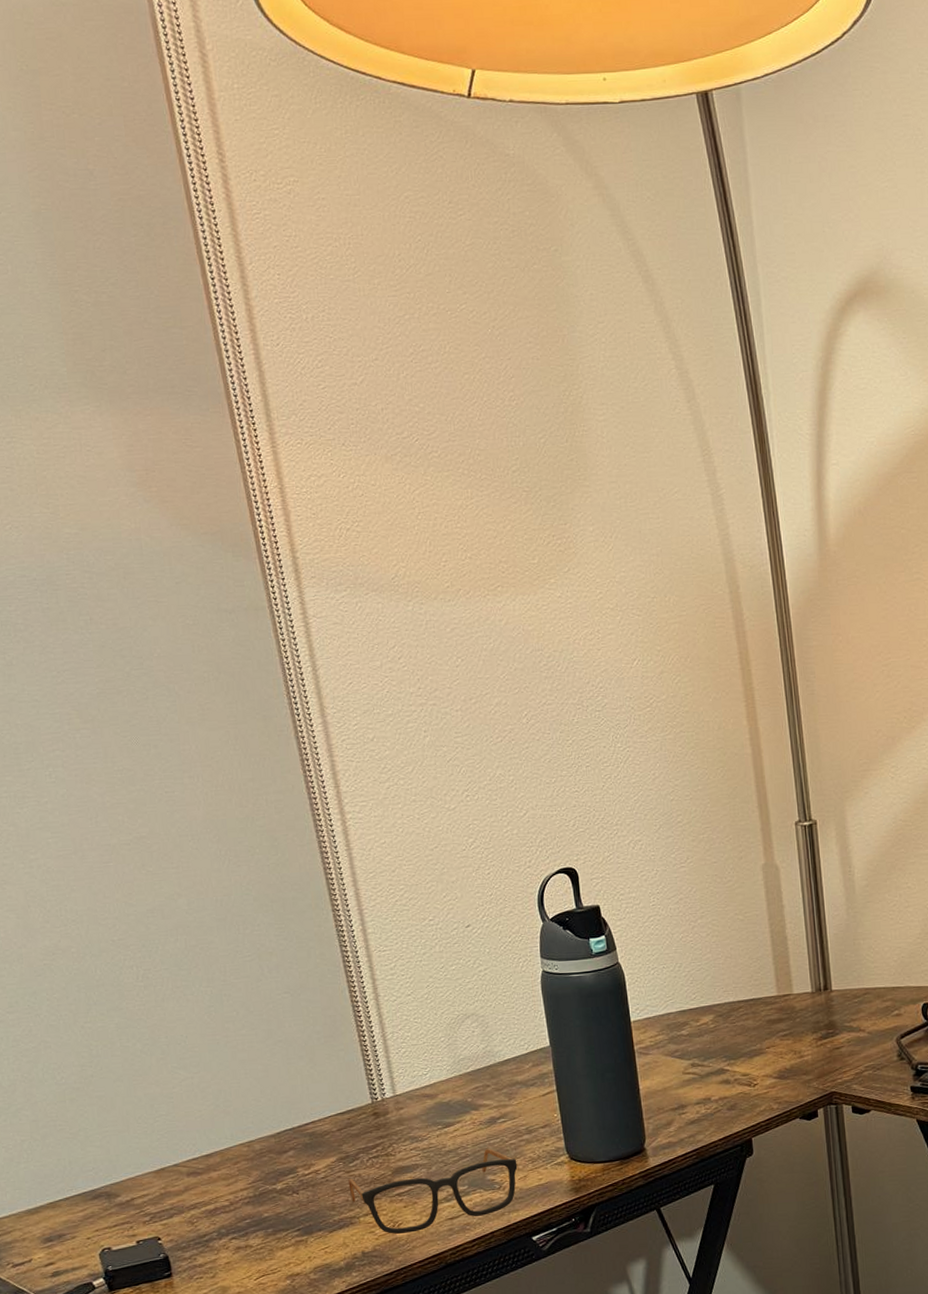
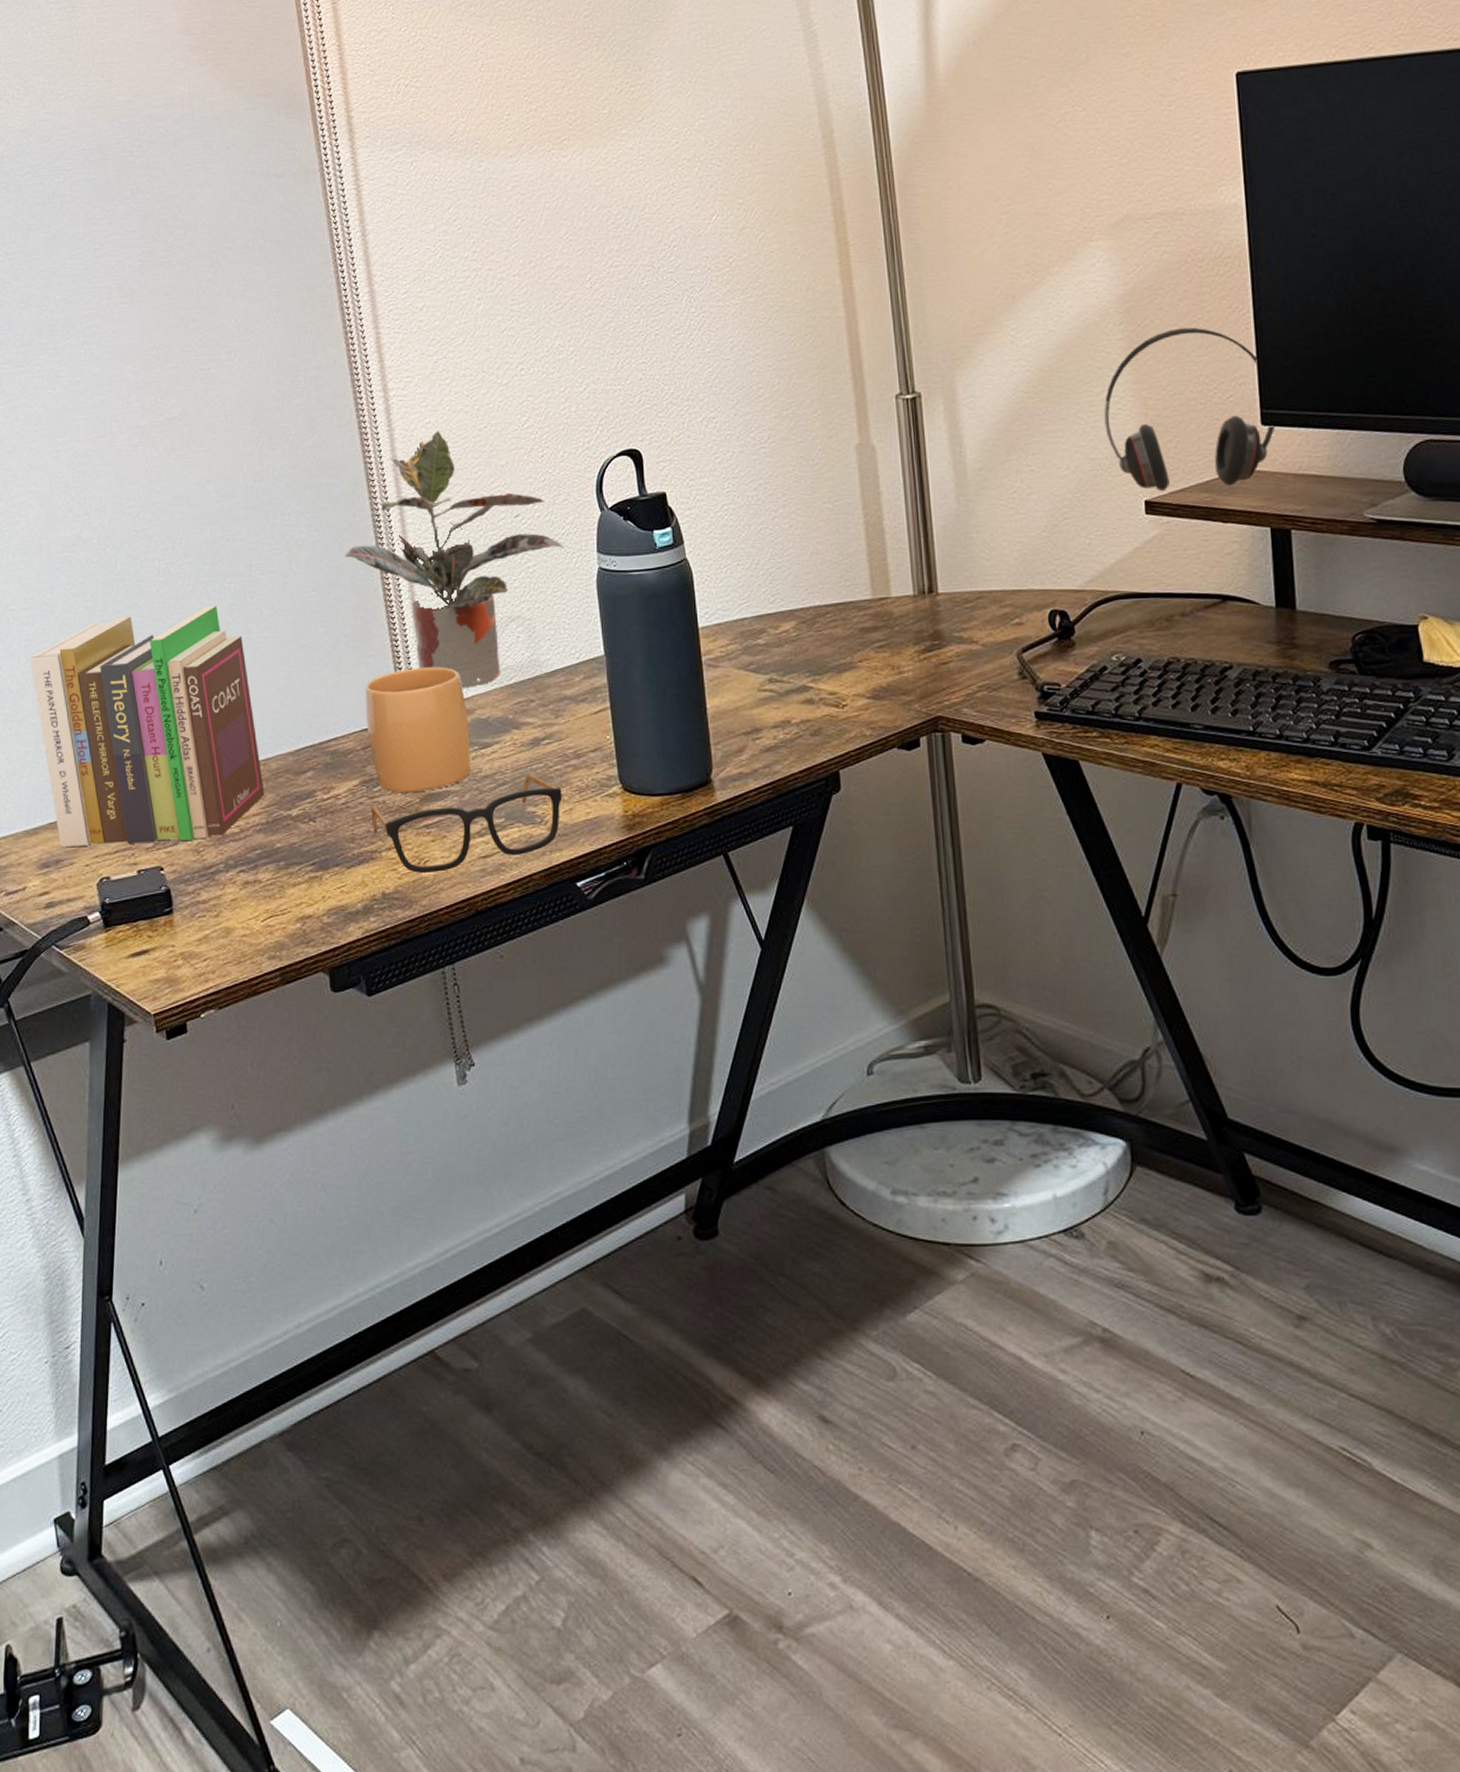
books: none [19,1007,251,1223] -> present [30,606,265,847]
potted plant: none [312,850,511,1077] -> present [344,431,564,689]
mug: none [337,1058,437,1167] -> present [364,666,471,792]

